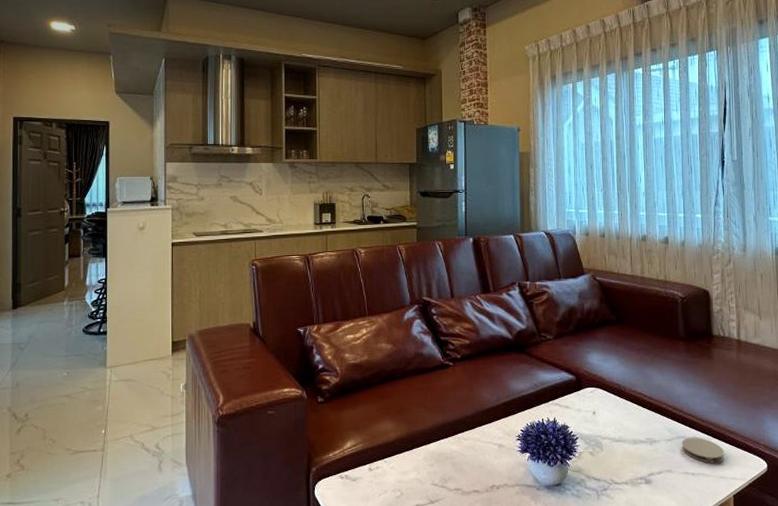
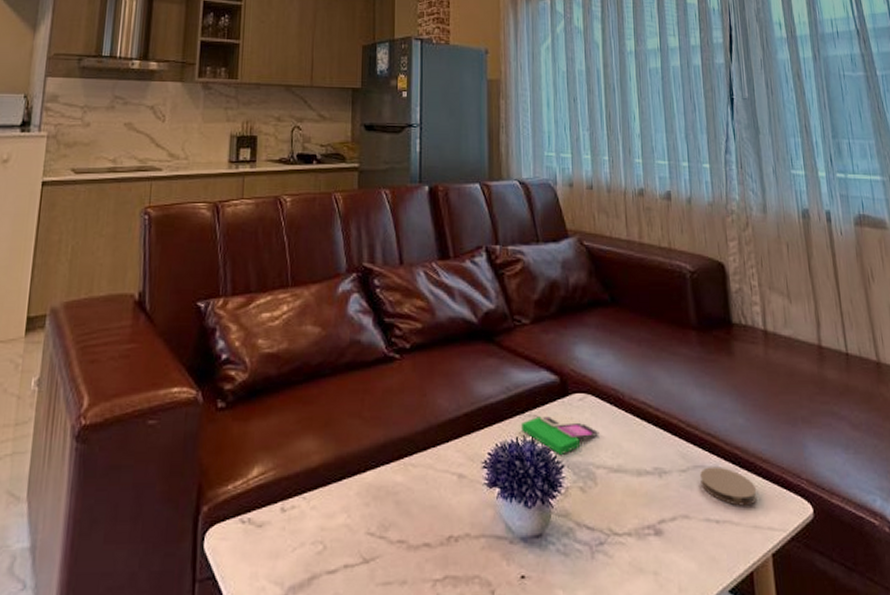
smartphone: none [545,403,606,430] -> present [520,415,600,454]

